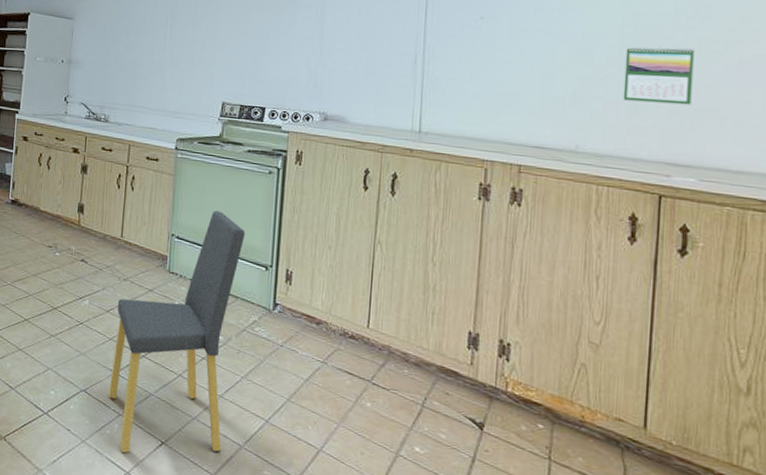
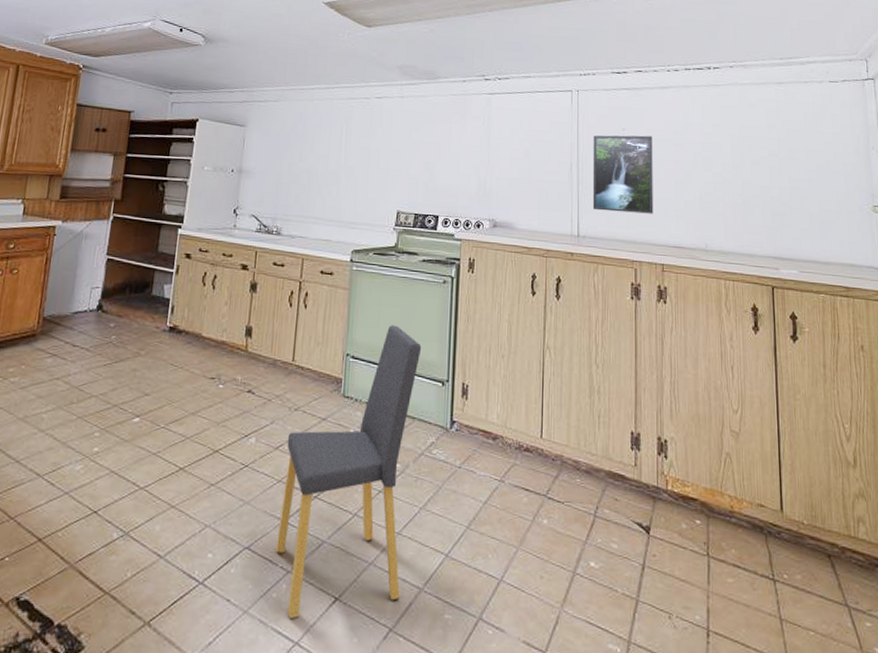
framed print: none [438,24,518,111] -> present [592,135,653,214]
calendar: present [623,46,695,105] -> none [736,155,788,206]

